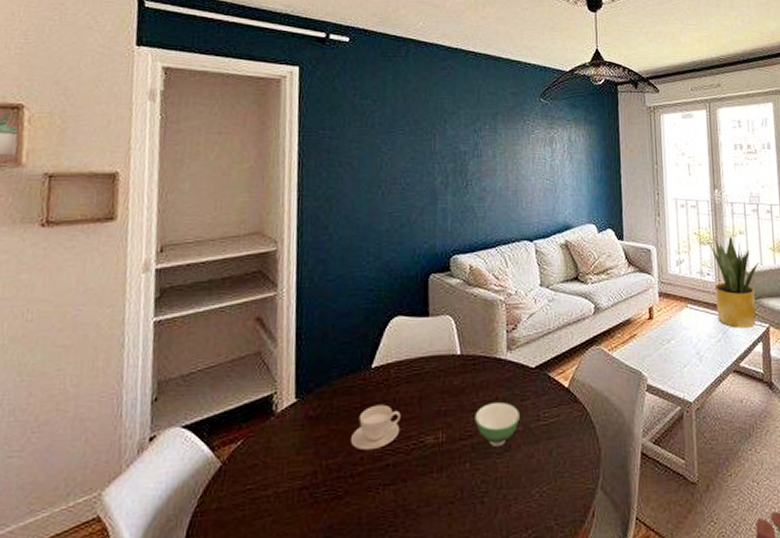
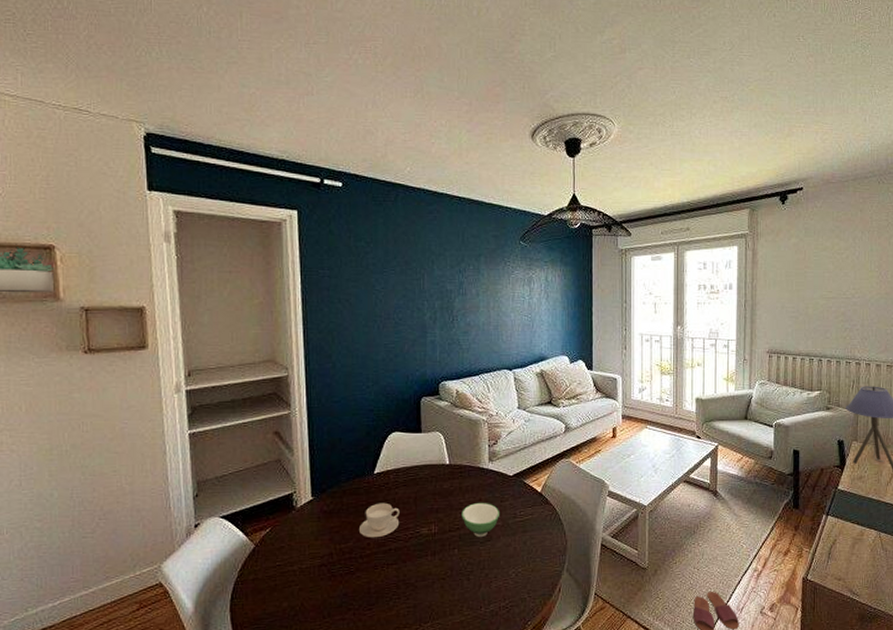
planter: present [709,235,760,328] -> none [669,366,714,446]

